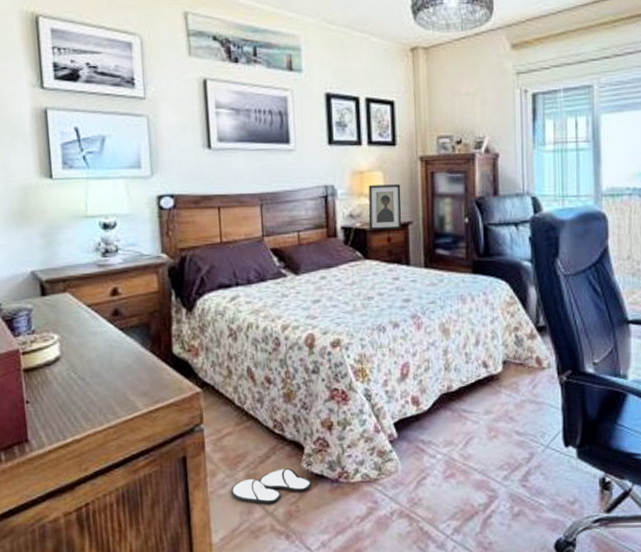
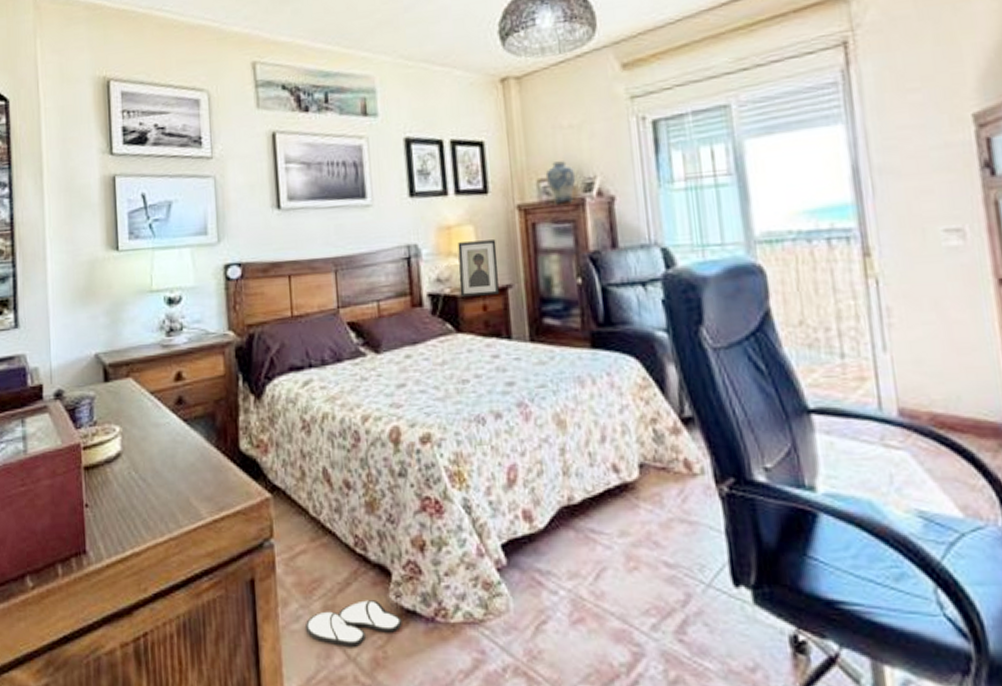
vase: none [444,122,469,159] -> present [545,161,576,206]

